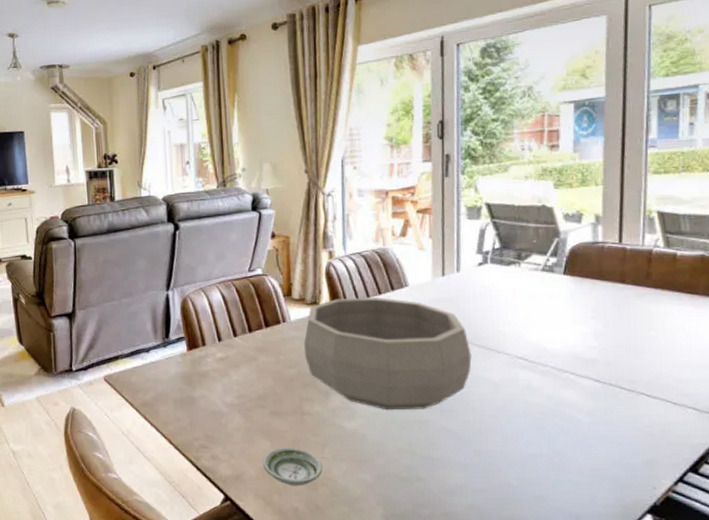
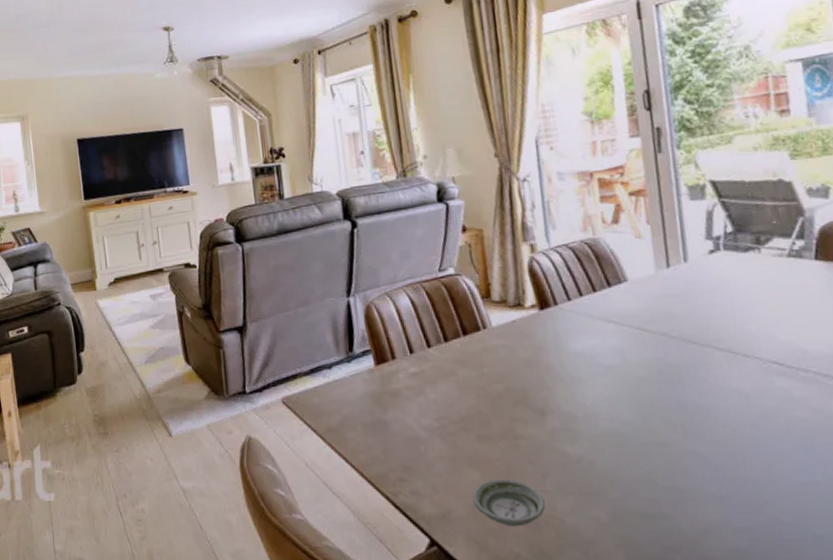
decorative bowl: present [303,297,472,411] -> none [509,295,715,431]

